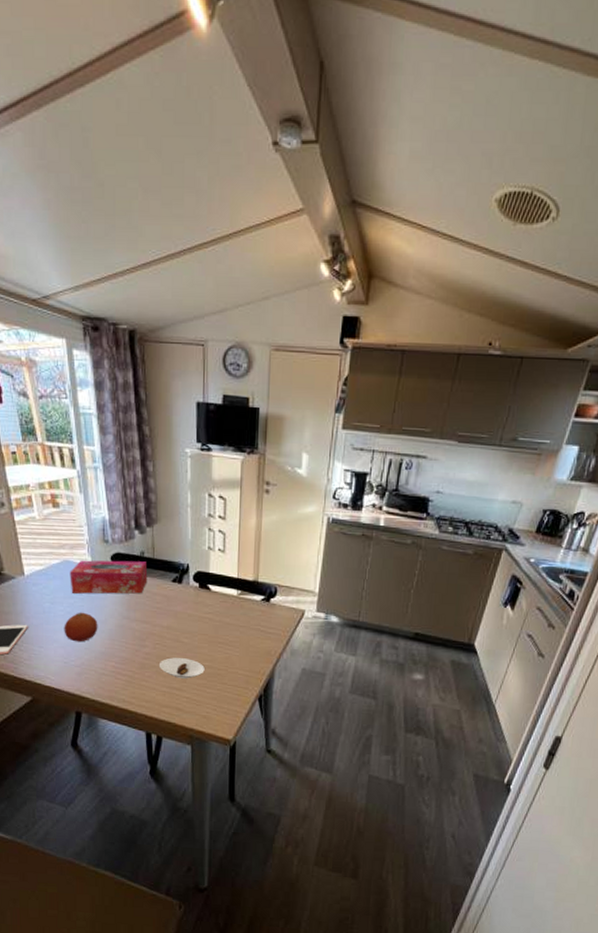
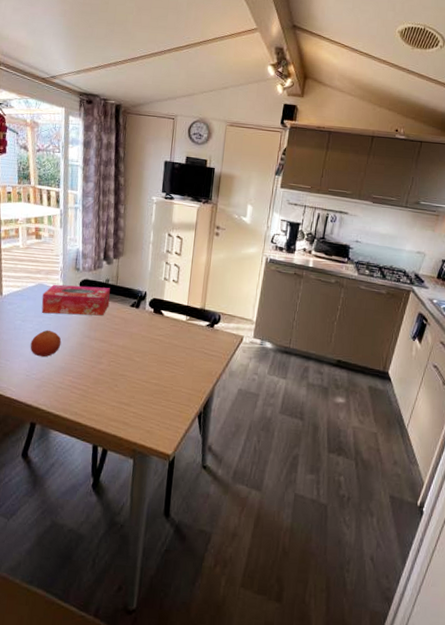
saucer: present [158,657,205,679] -> none [111,374,152,395]

